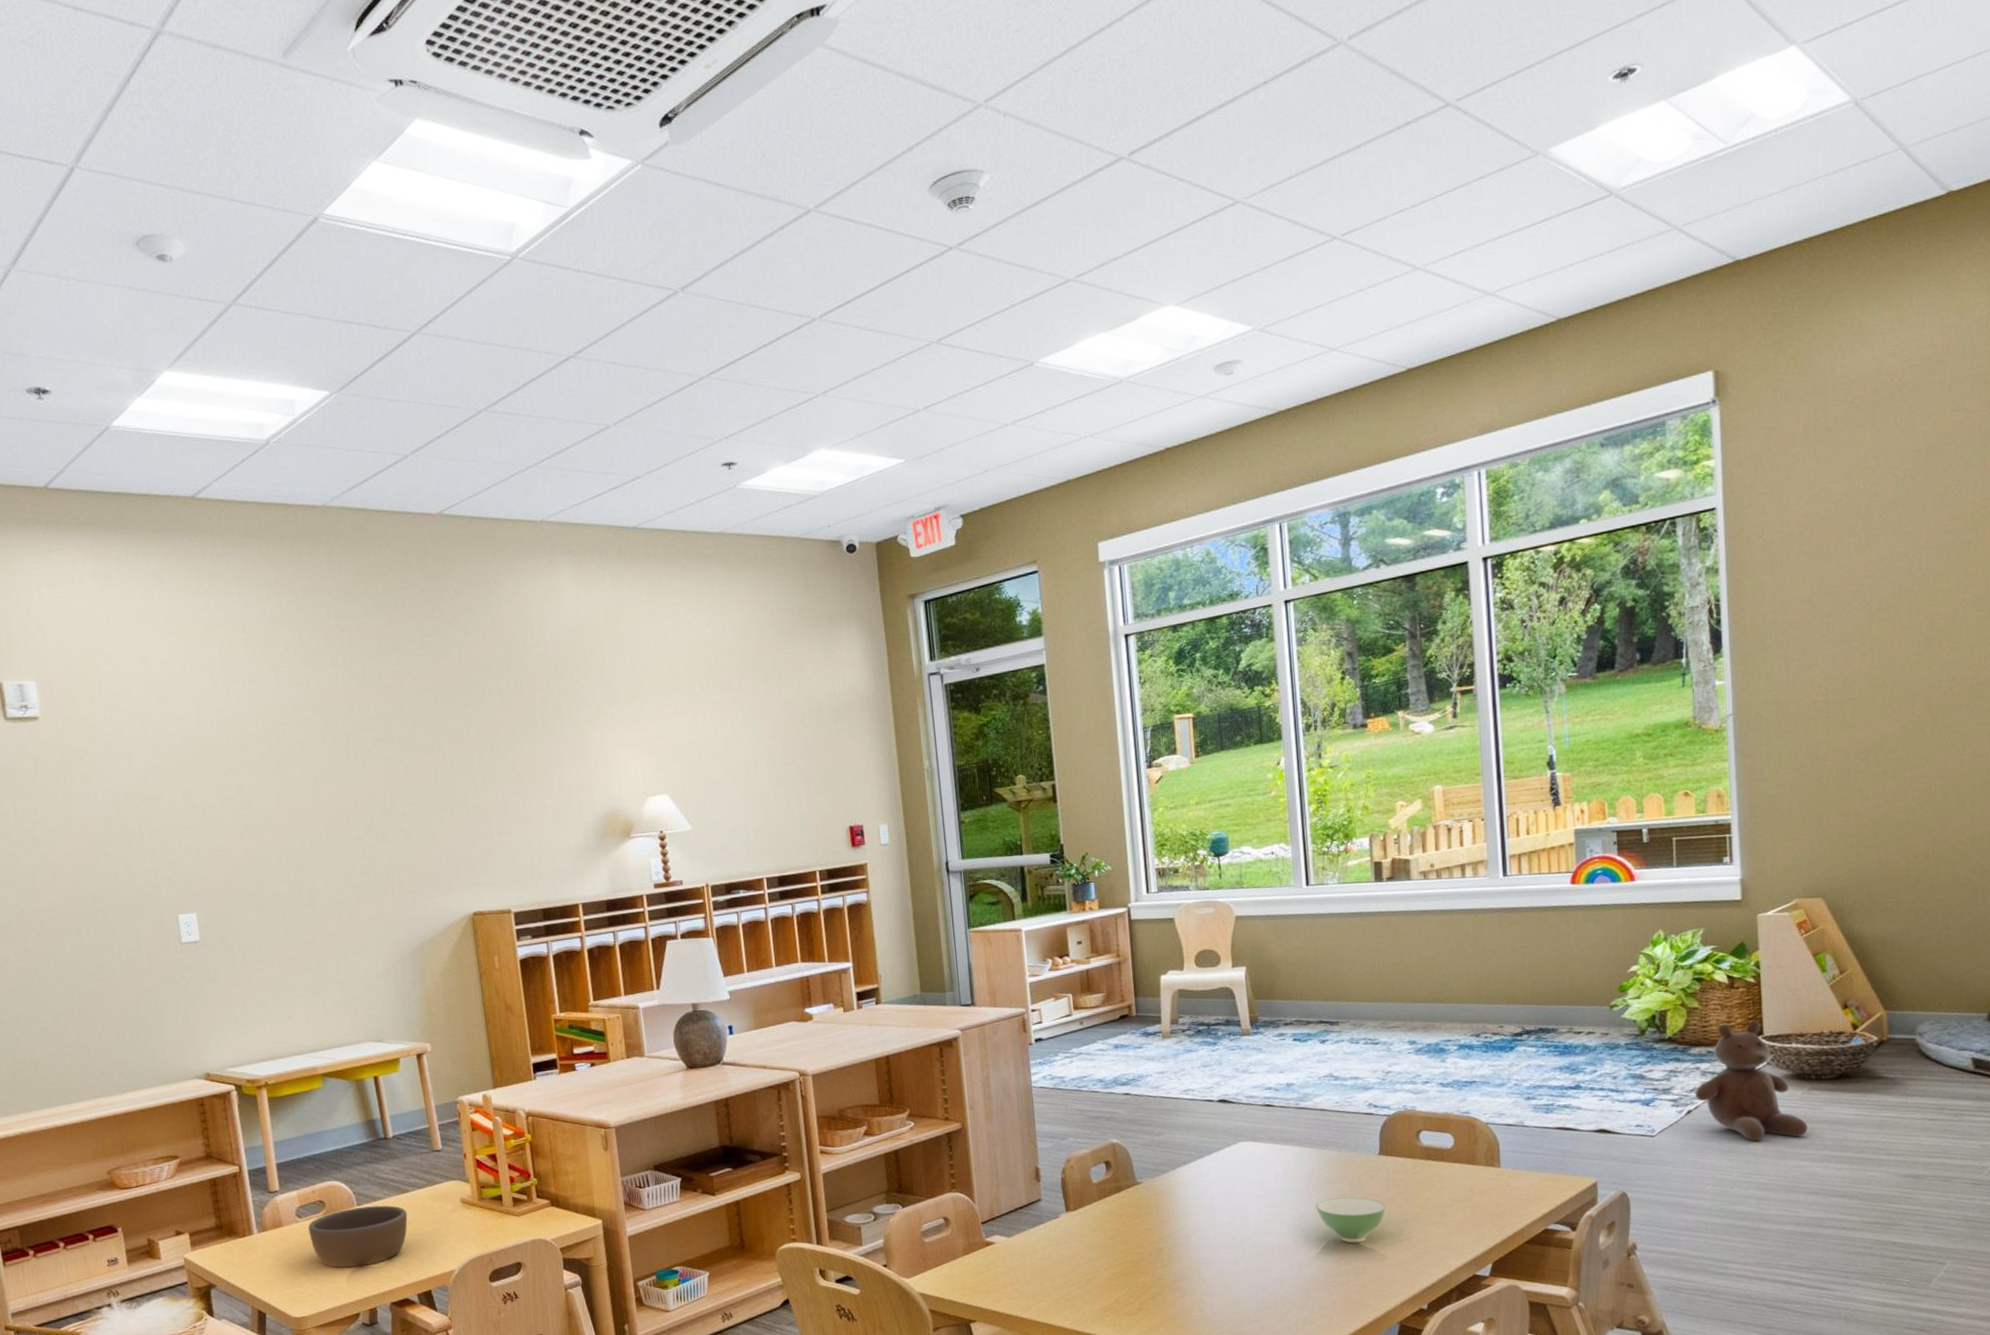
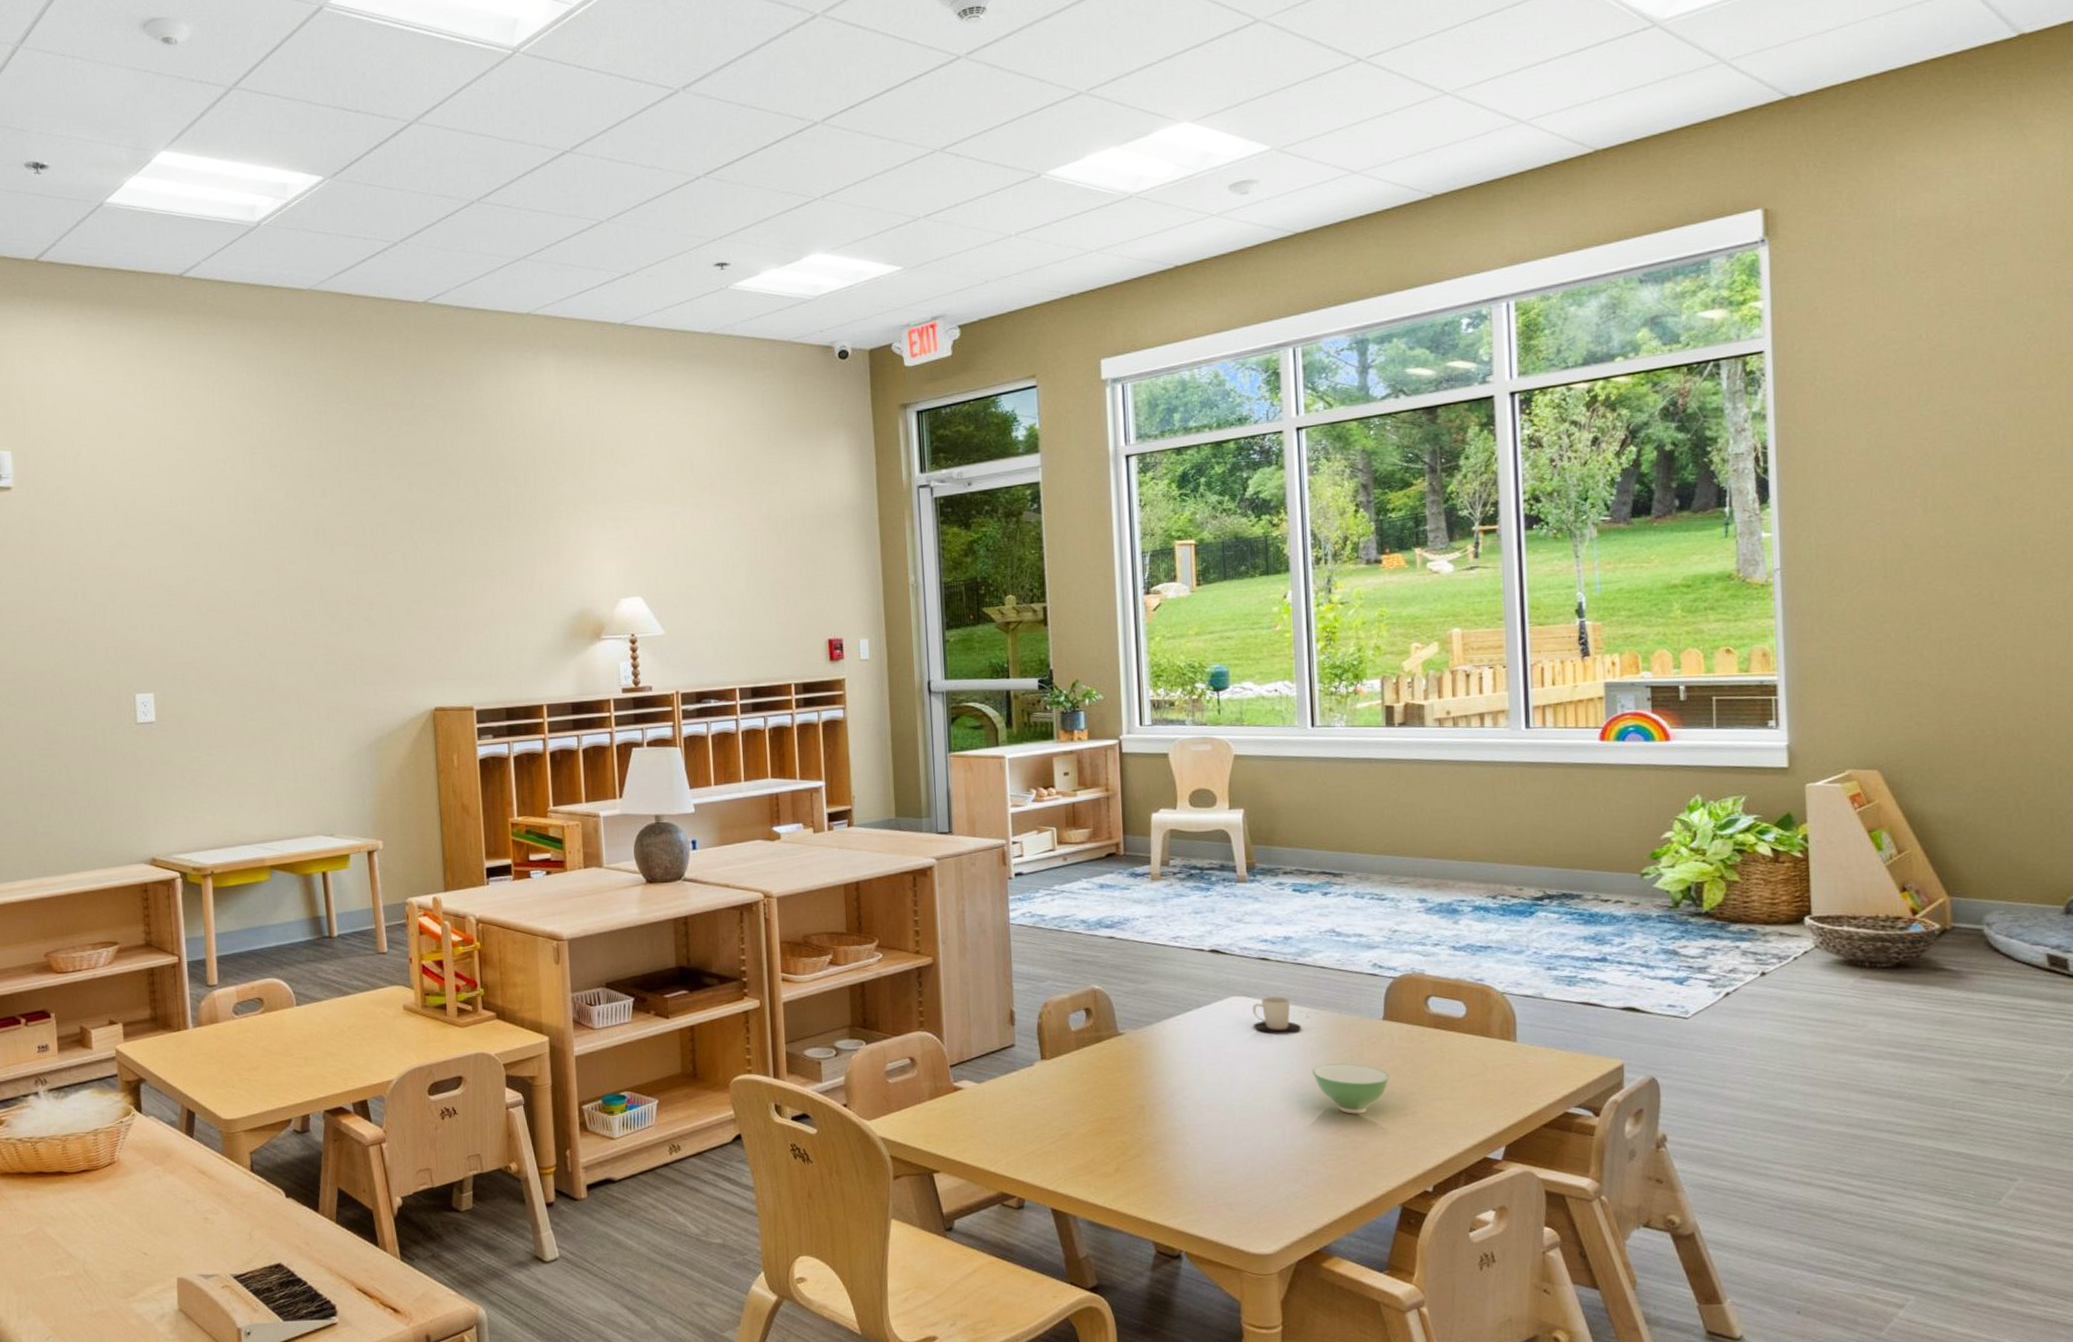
wooden bowl: present [308,1205,408,1268] -> none [244,1007,348,1070]
cup: none [1259,1139,1305,1173] -> present [1252,996,1302,1033]
teddy bear: present [1695,1020,1808,1141] -> none [1734,899,1860,1030]

